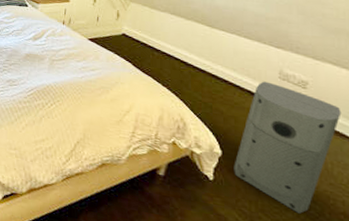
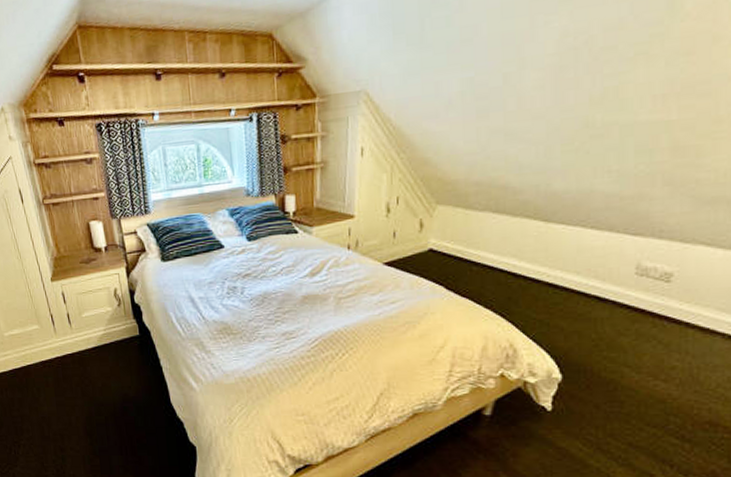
air purifier: present [234,81,342,214] -> none [577,281,714,431]

